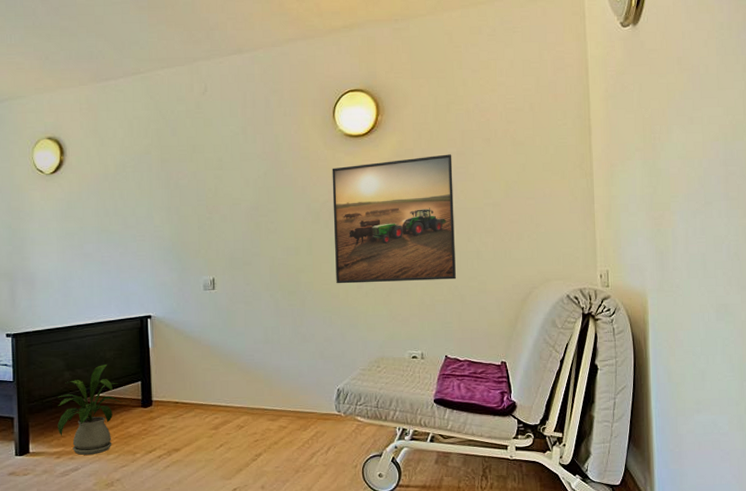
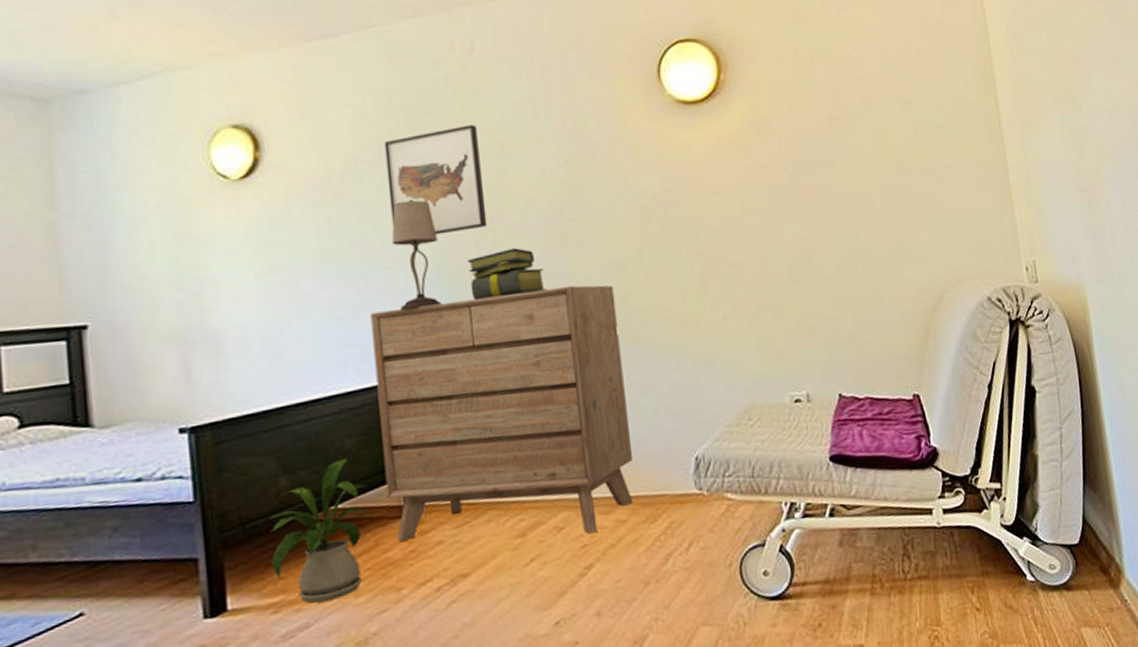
dresser: none [127,262,293,432] -> present [370,285,634,542]
wall art: none [143,145,207,220] -> present [384,124,488,235]
table lamp: none [144,194,174,270] -> present [391,199,442,311]
stack of books: none [192,233,244,266] -> present [466,248,547,300]
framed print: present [332,154,456,284] -> none [662,120,843,309]

